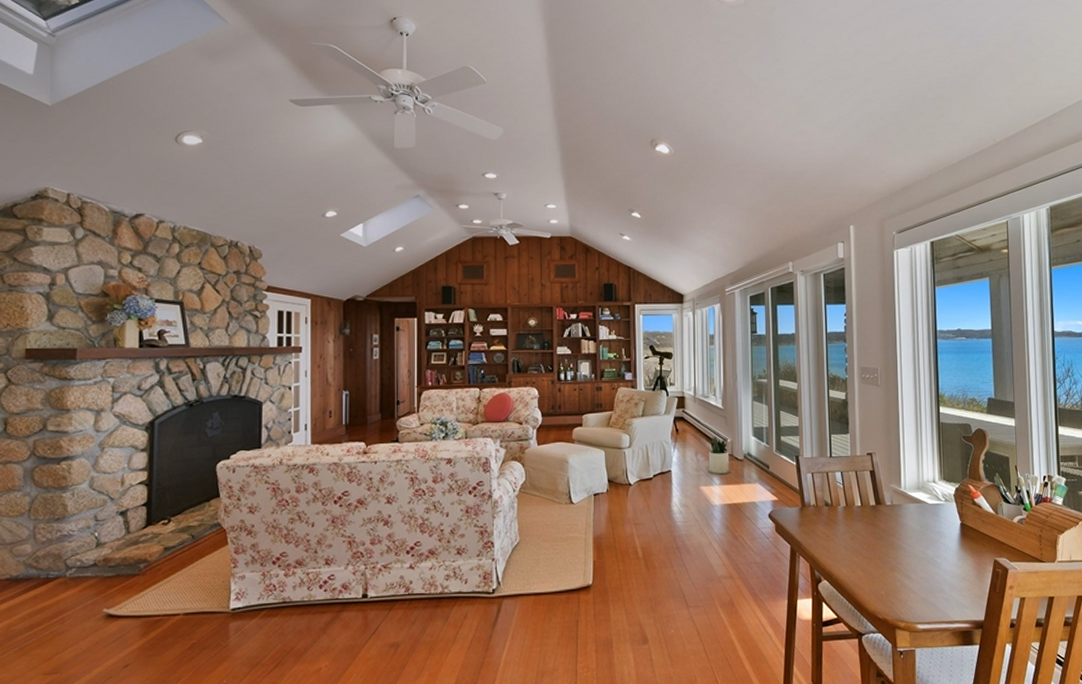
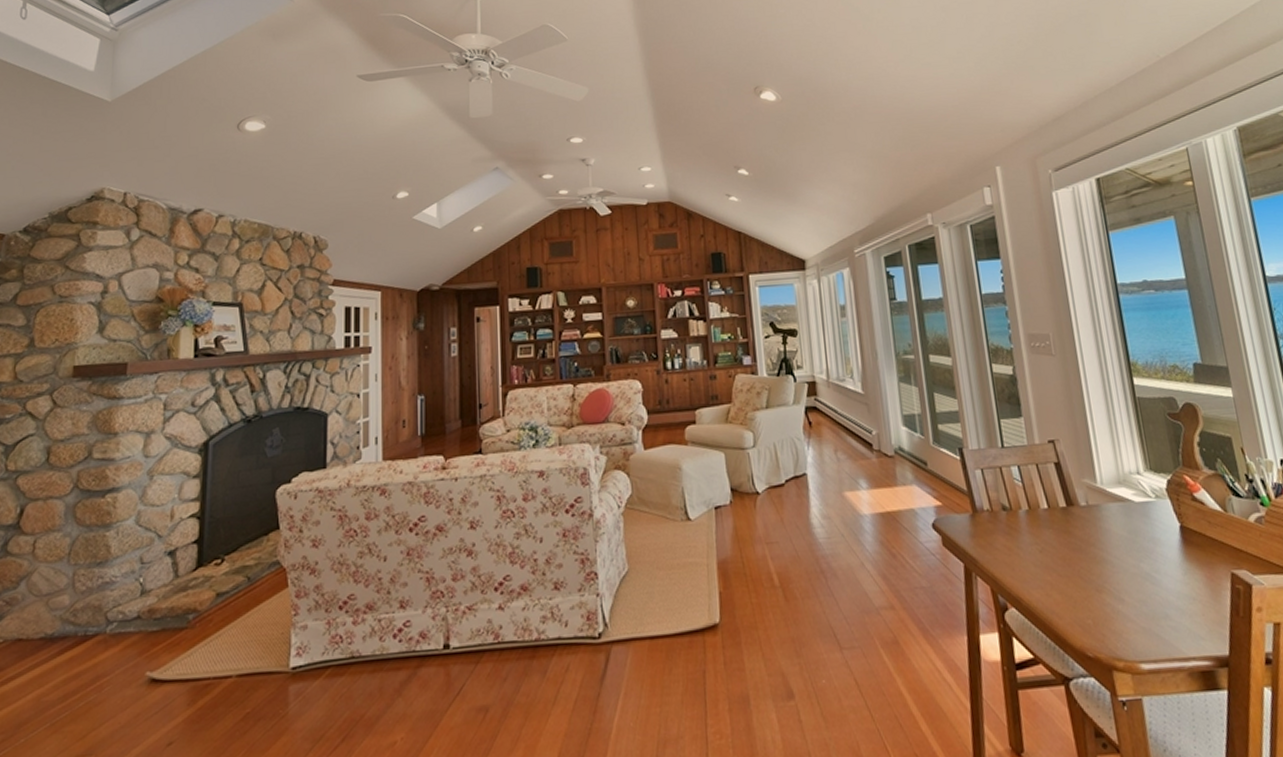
planter: present [707,435,731,475] -> none [850,427,880,476]

